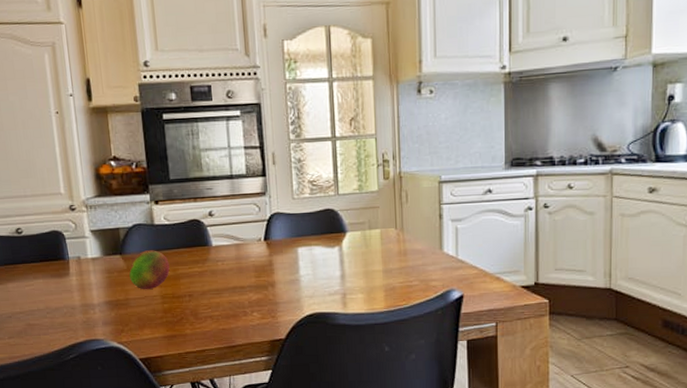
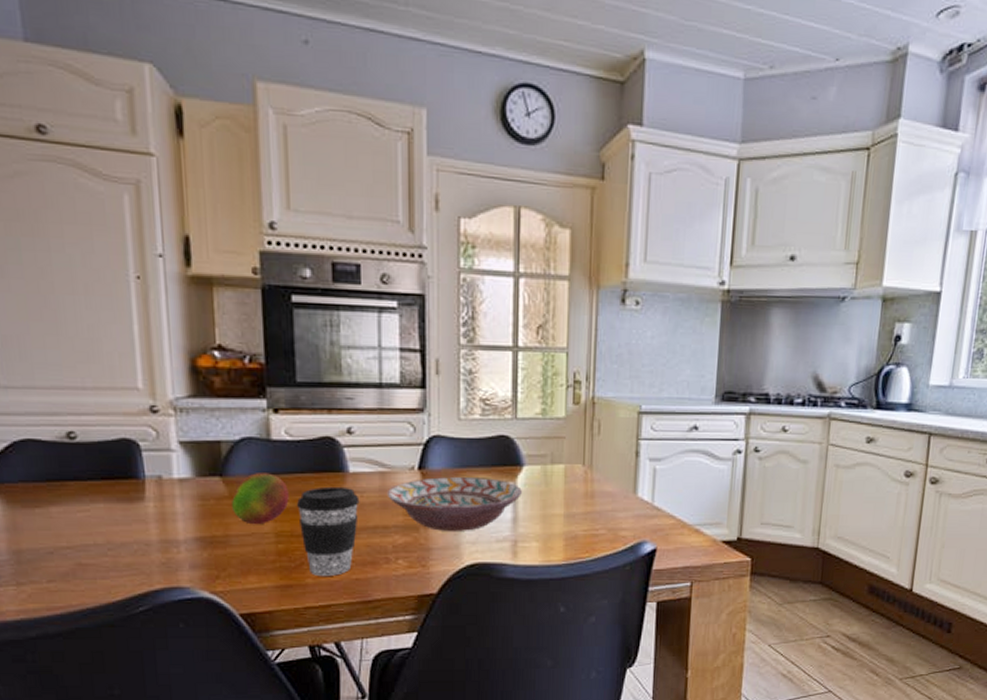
coffee cup: none [176,257,222,327] -> present [297,486,360,576]
decorative bowl: none [241,244,347,288] -> present [387,477,522,531]

